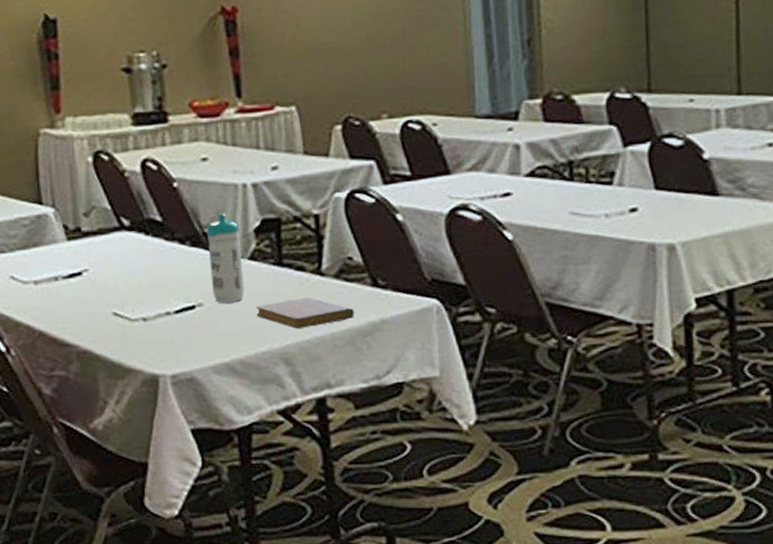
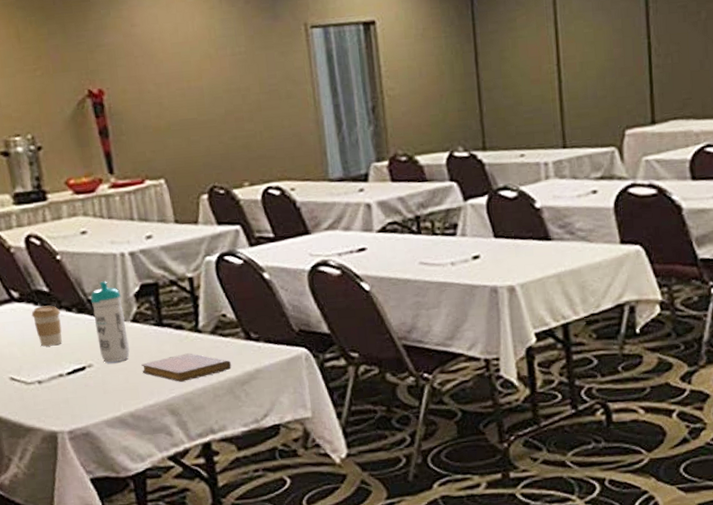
coffee cup: none [141,236,173,281] -> present [31,305,62,347]

